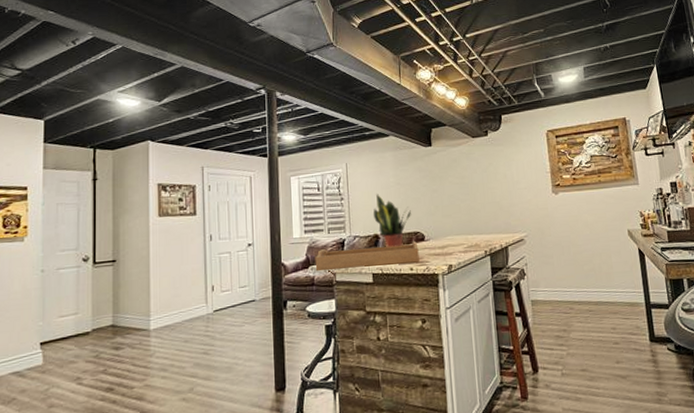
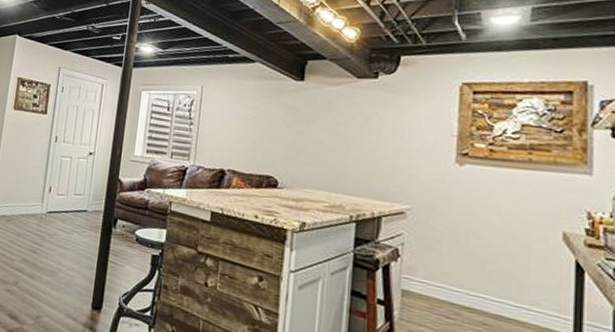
serving tray: present [315,241,420,272] -> none [151,173,269,211]
potted plant: present [372,194,411,247] -> none [222,125,267,188]

